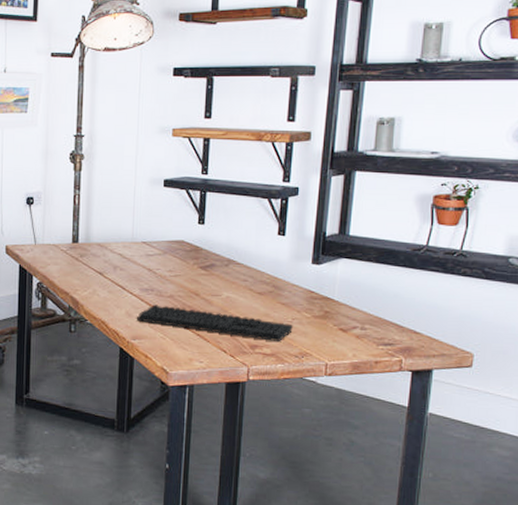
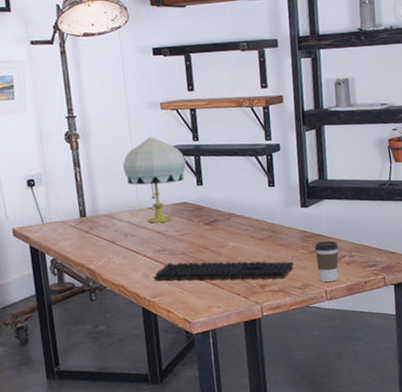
table lamp: none [123,165,190,260] -> present [123,136,186,224]
coffee cup: none [320,306,350,355] -> present [314,240,339,282]

